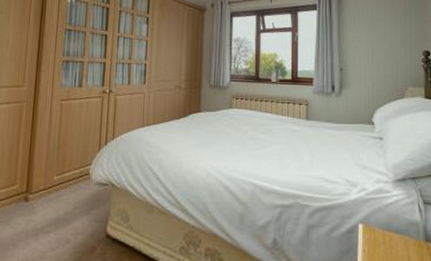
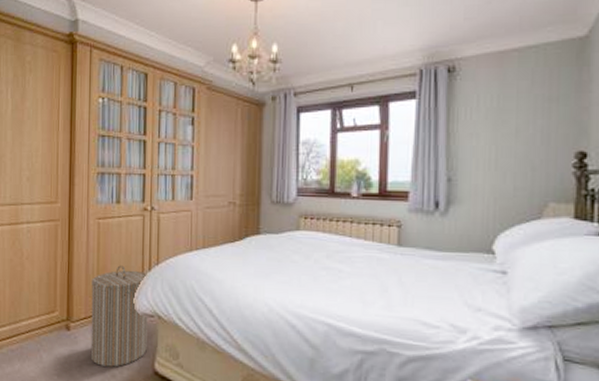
laundry hamper: none [47,140,105,233] -> present [90,265,148,367]

